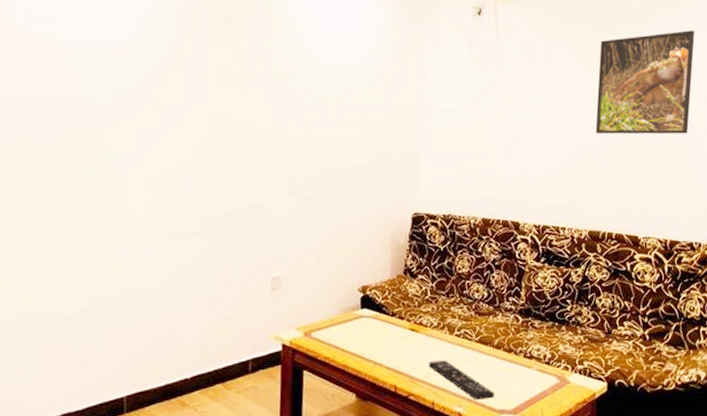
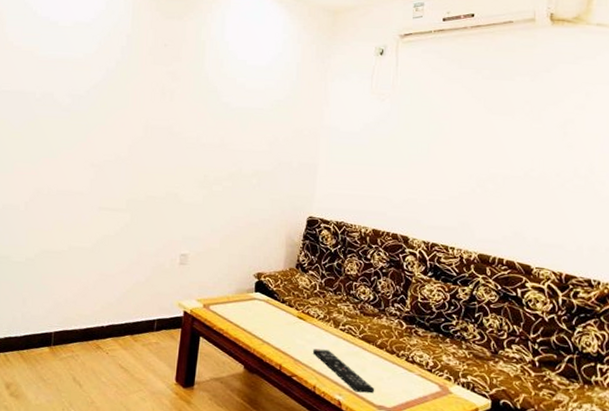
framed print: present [595,30,695,135] -> none [490,81,599,176]

